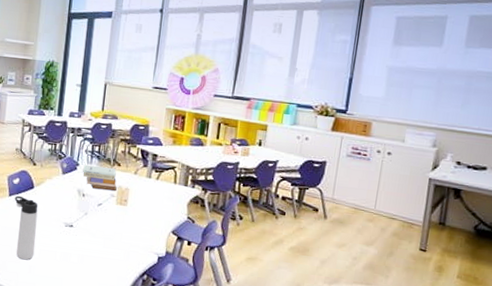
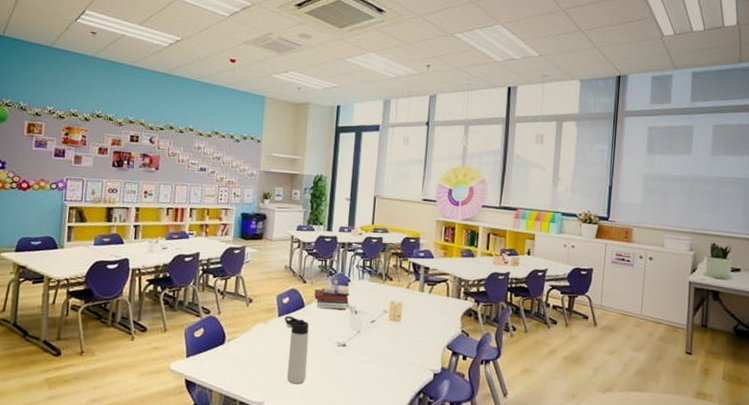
books: none [43,166,78,193] -> present [314,283,350,311]
books: present [83,164,117,191] -> none [354,280,390,306]
planter: none [445,139,480,179] -> present [703,242,734,280]

